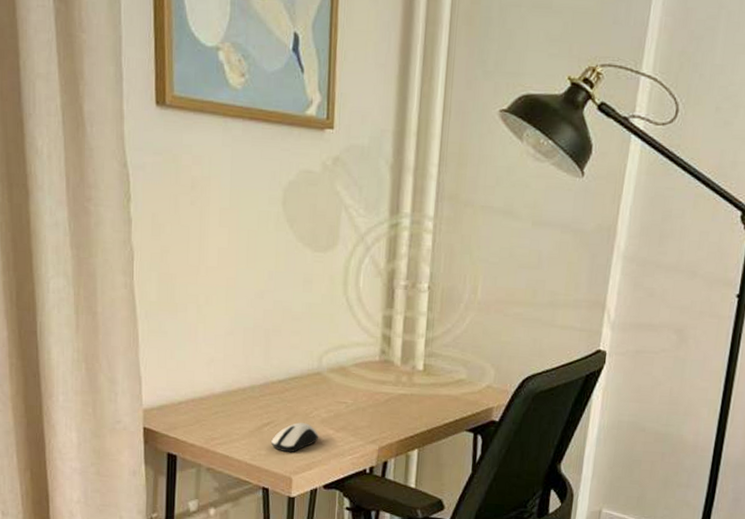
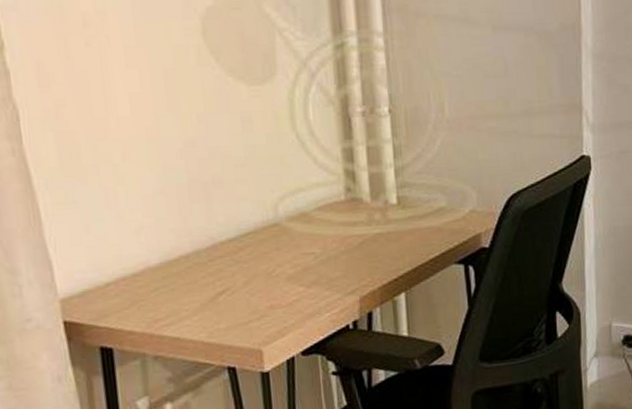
computer mouse: present [271,422,319,453] -> none [230,284,288,322]

